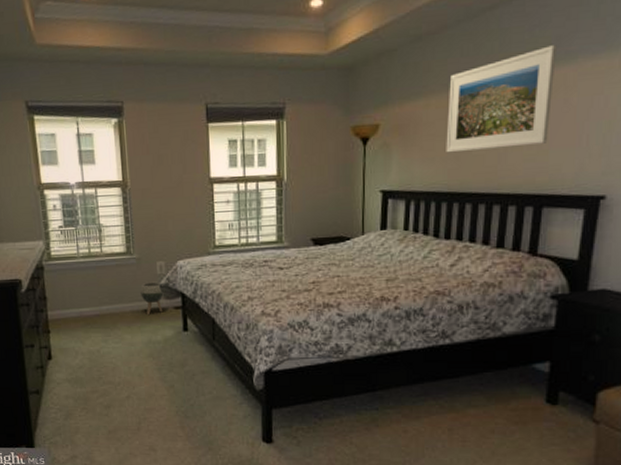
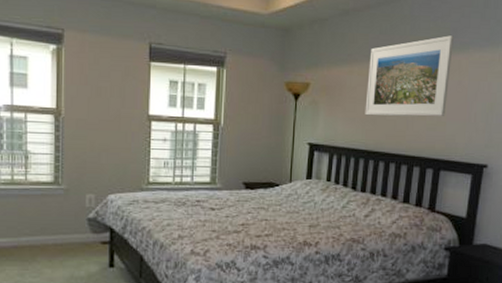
planter: present [140,281,165,314] -> none [66,214,92,248]

